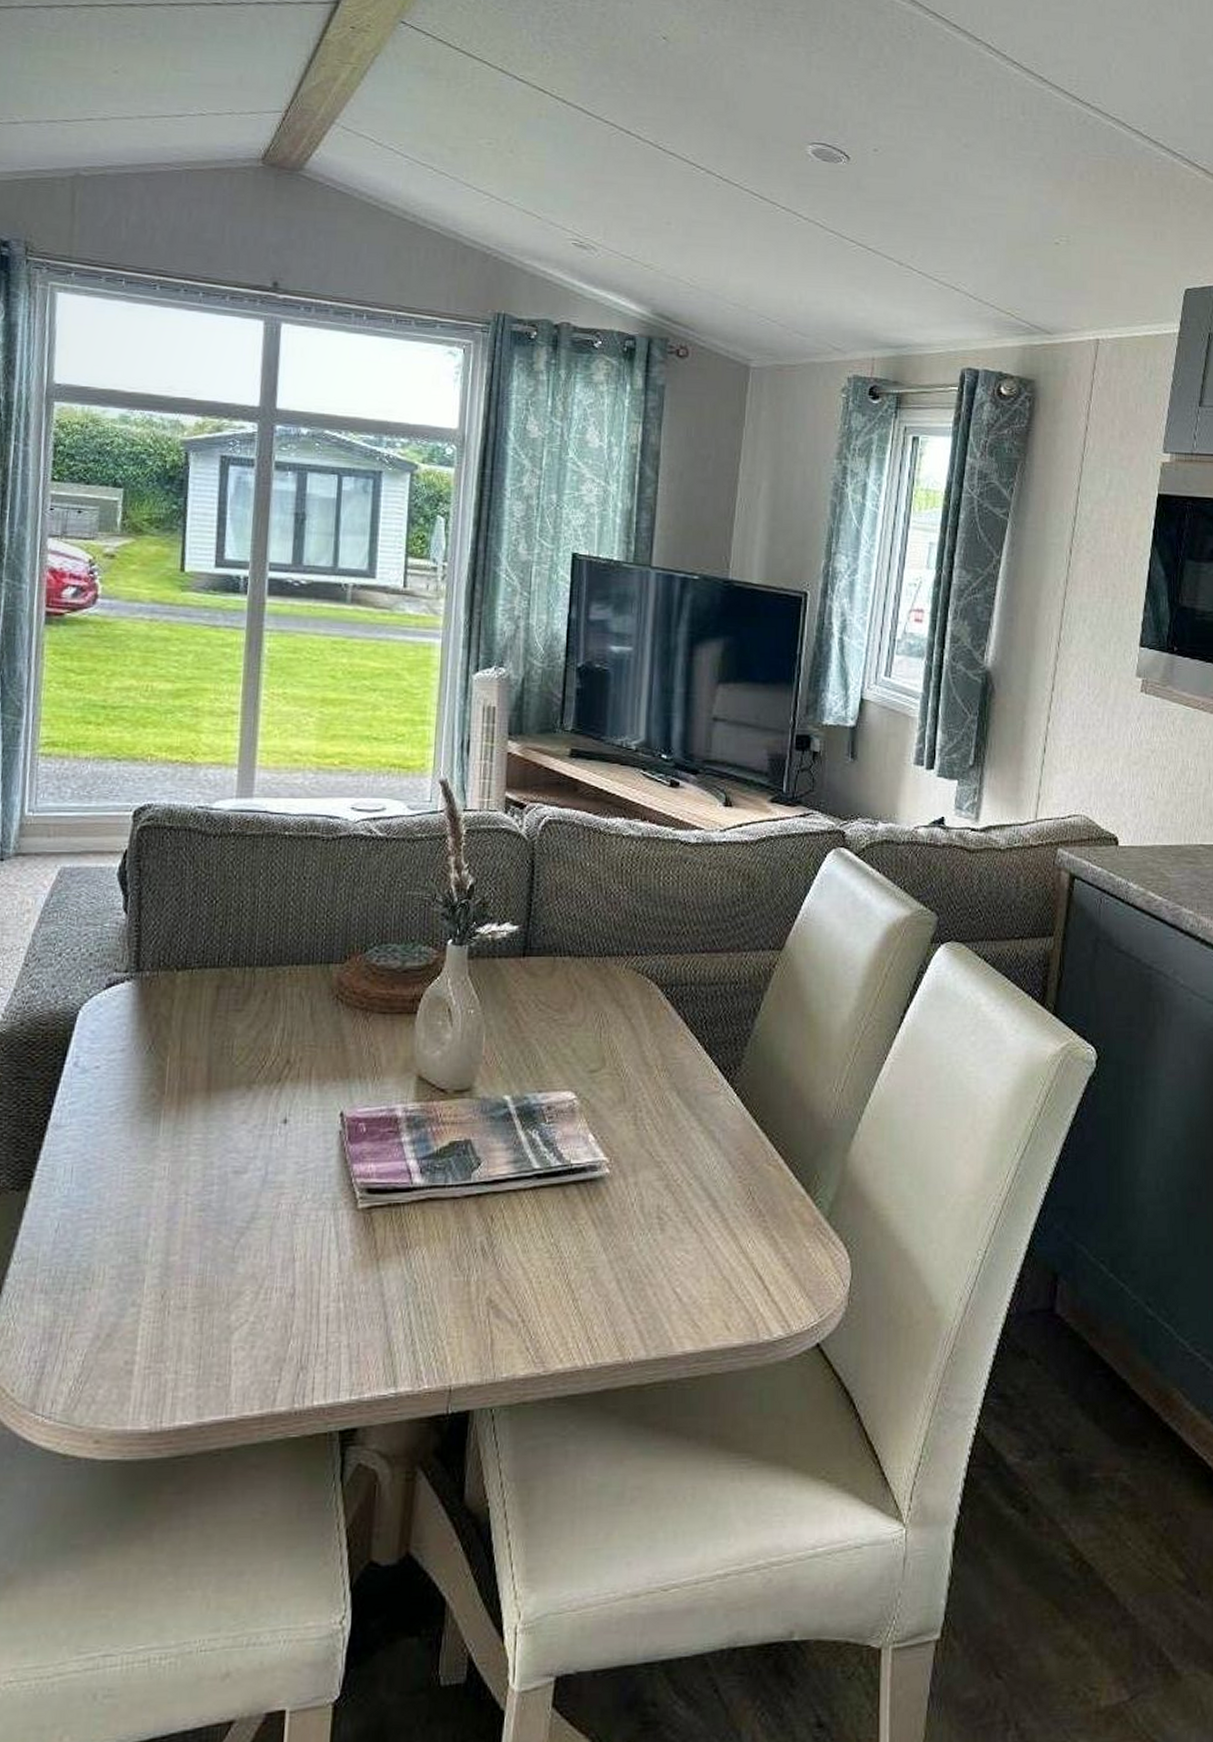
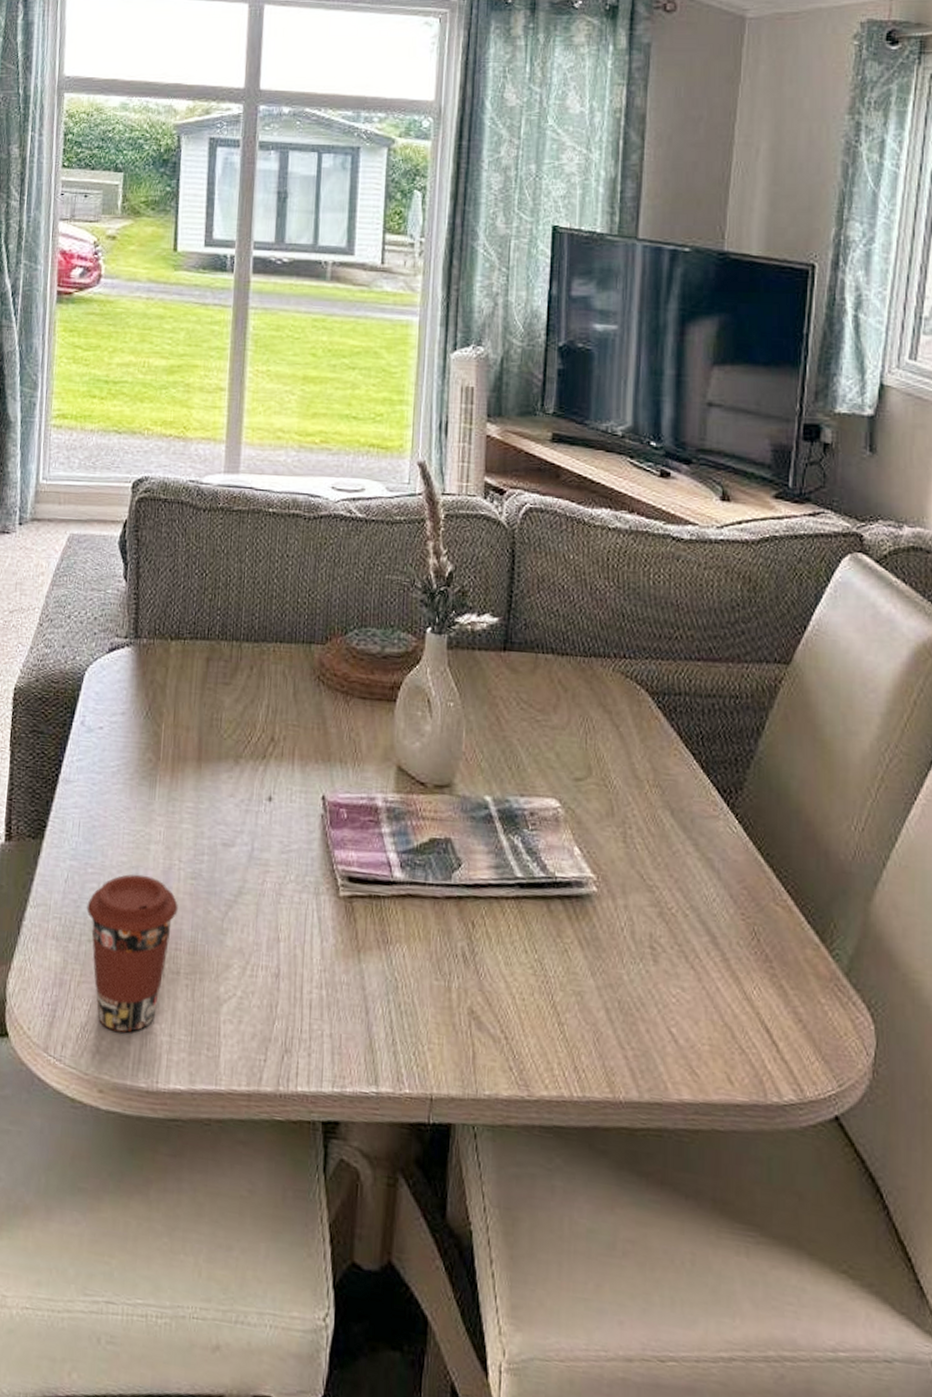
coffee cup: none [80,1213,185,1377] -> present [86,874,178,1033]

